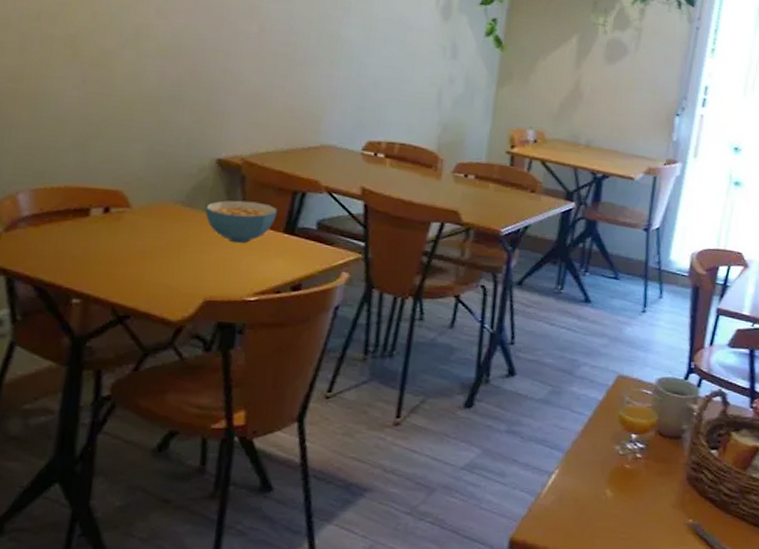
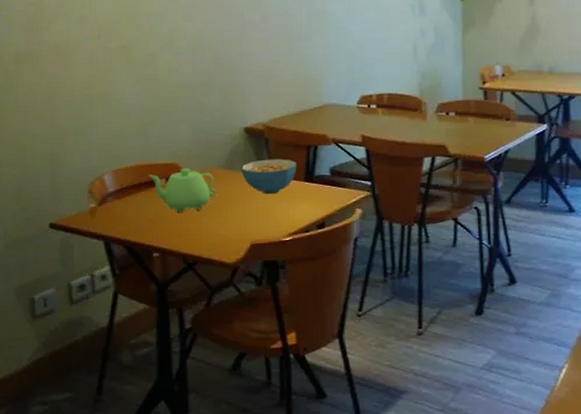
teapot: none [80,197,169,252] -> present [148,168,217,212]

